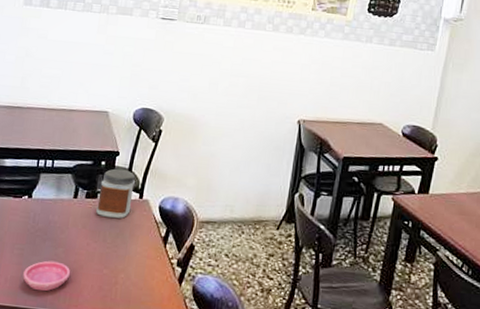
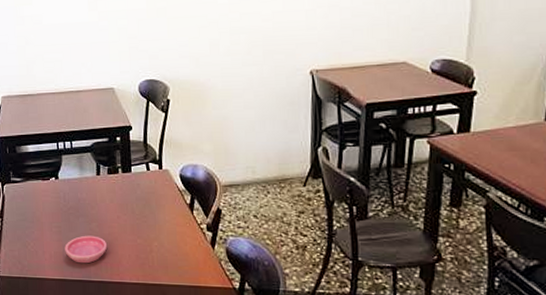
jar: present [96,168,136,219] -> none [119,142,153,191]

